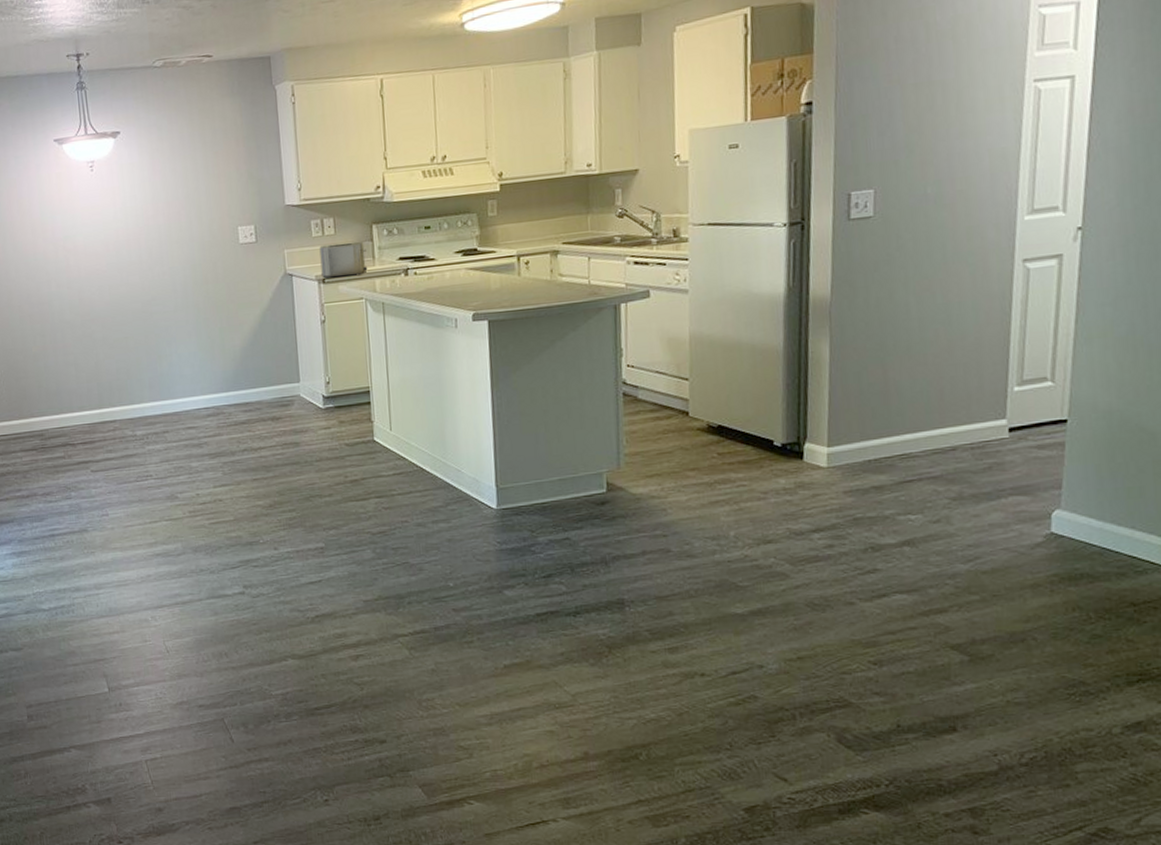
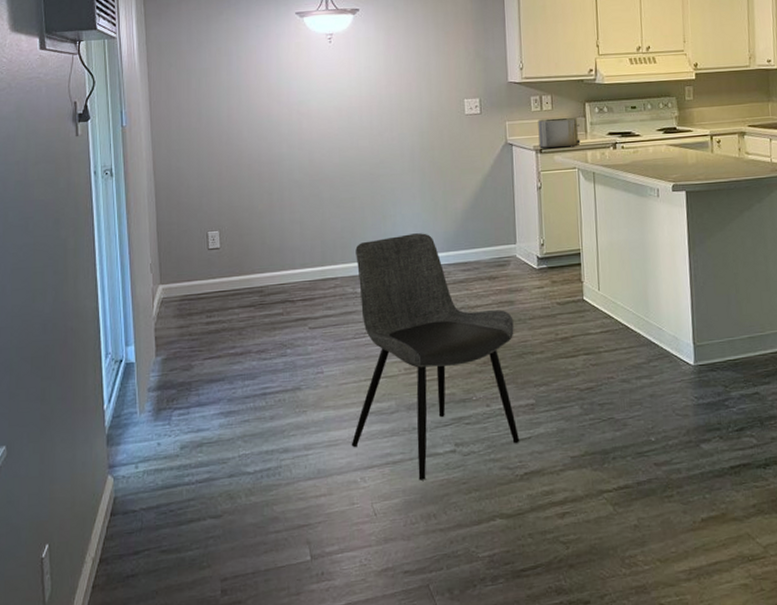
dining chair: none [132,373,310,621] -> present [351,233,520,481]

